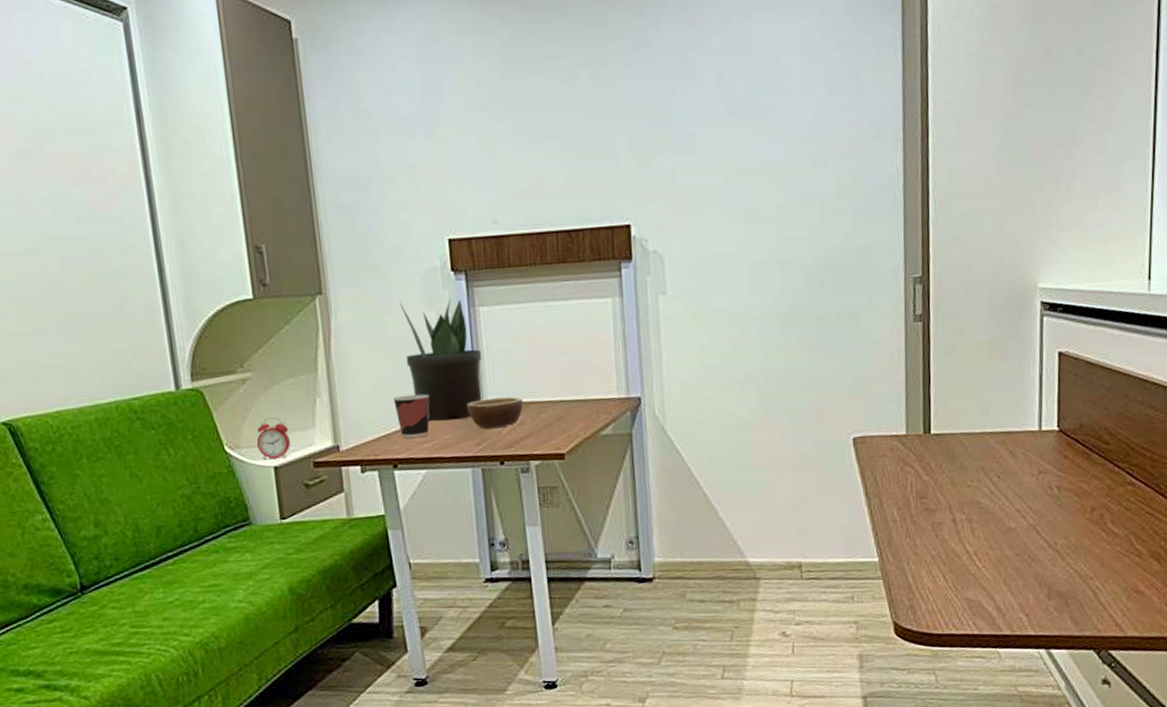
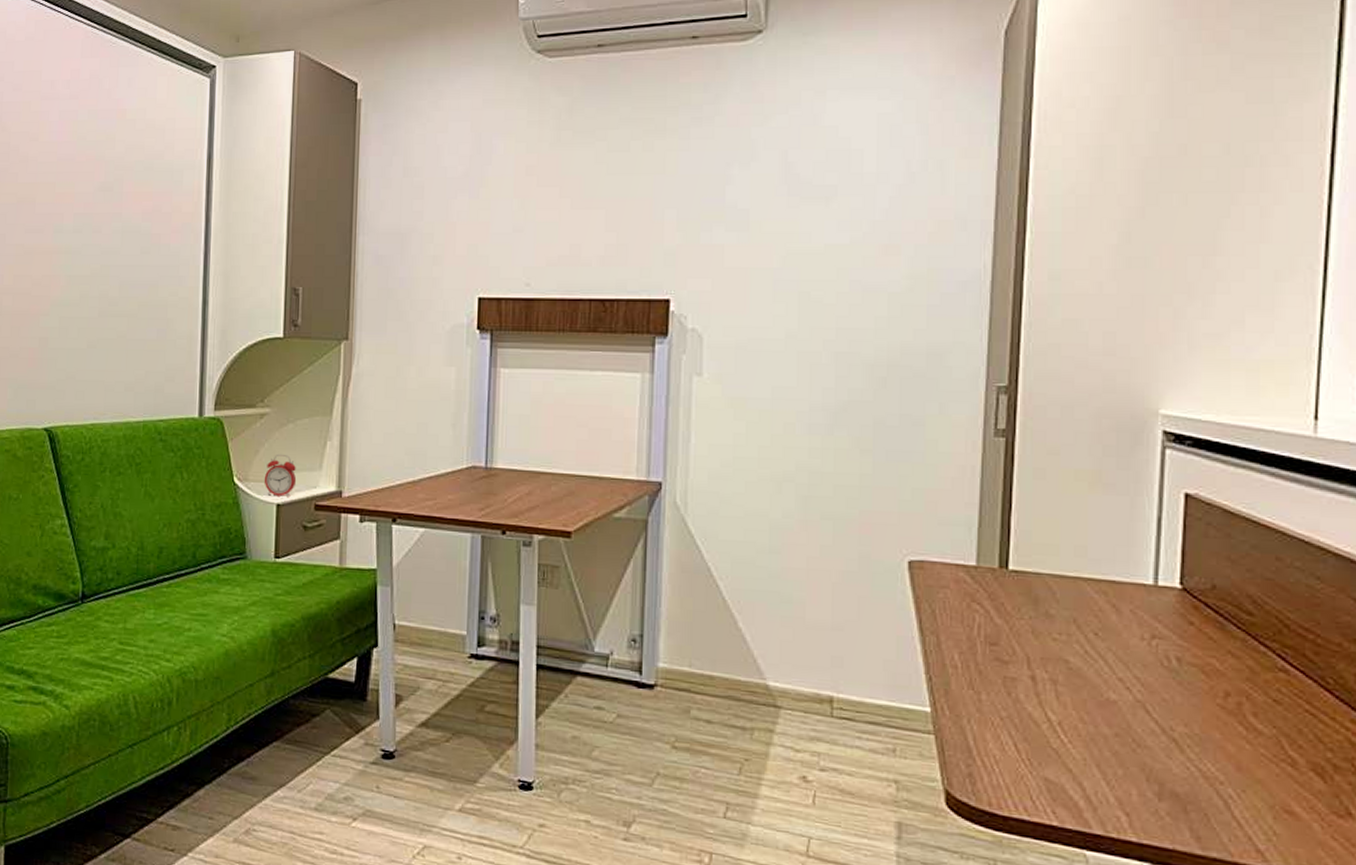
cup: present [392,394,429,439] -> none [401,449,438,495]
planter: present [400,298,482,421] -> none [420,354,497,481]
bowl: present [466,397,523,428] -> none [474,463,533,495]

